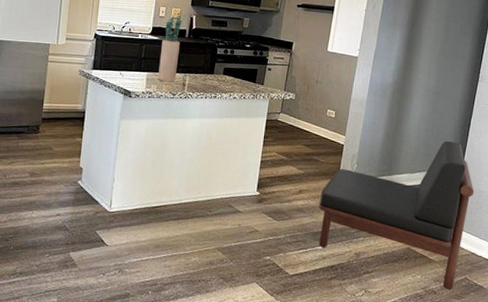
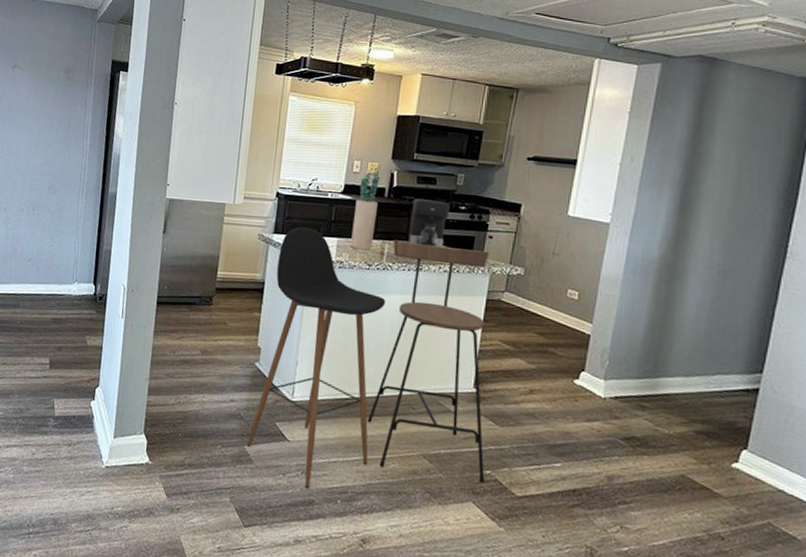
bar stool: none [71,63,188,285] -> present [246,227,386,490]
bar stool: none [172,73,269,267] -> present [367,240,490,484]
coffee maker: none [204,38,238,78] -> present [408,198,450,247]
armchair: present [319,141,474,290] -> none [556,336,781,537]

